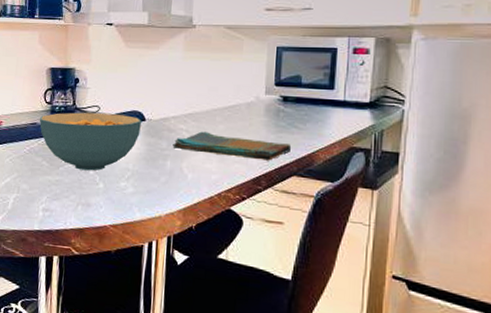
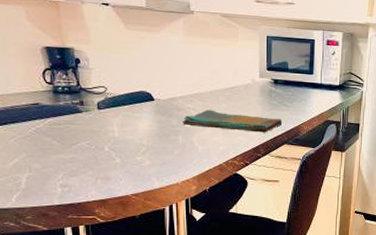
cereal bowl: present [39,112,141,171] -> none [41,92,151,148]

